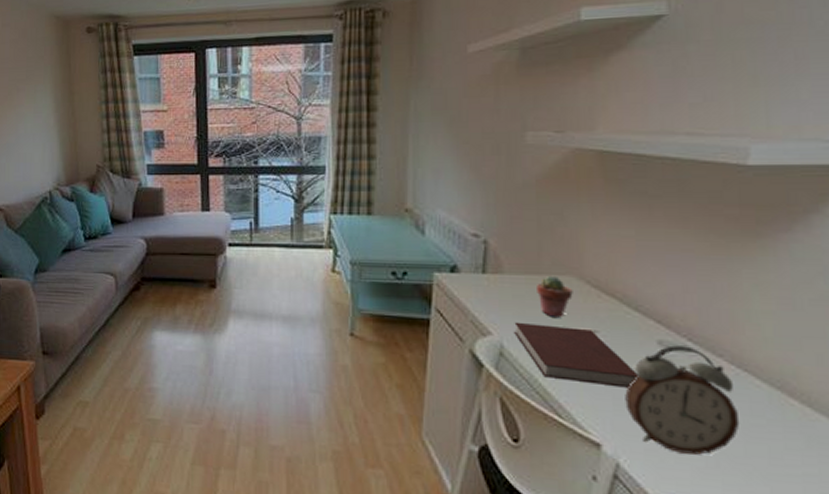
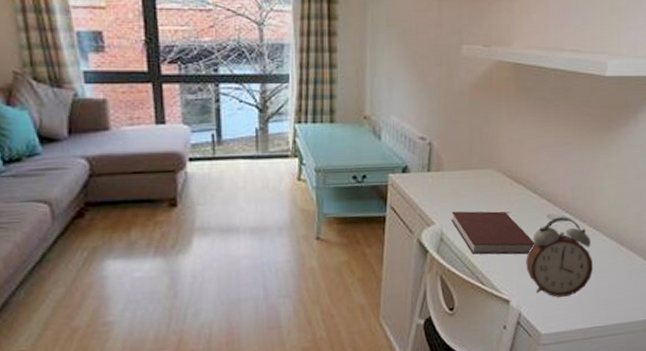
potted succulent: present [537,275,573,317] -> none [468,169,494,204]

